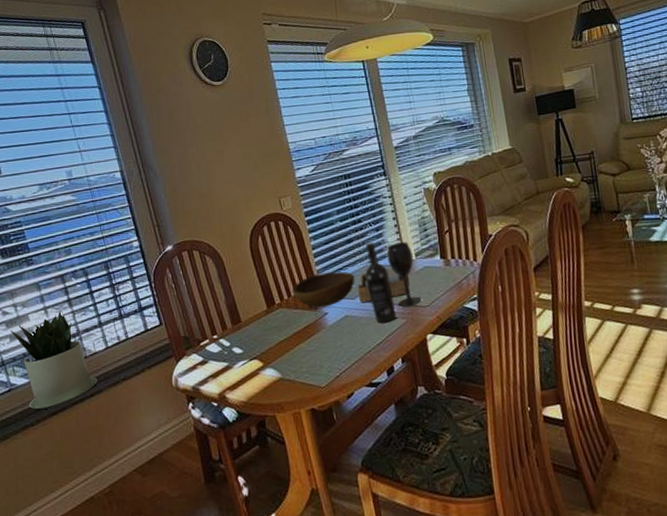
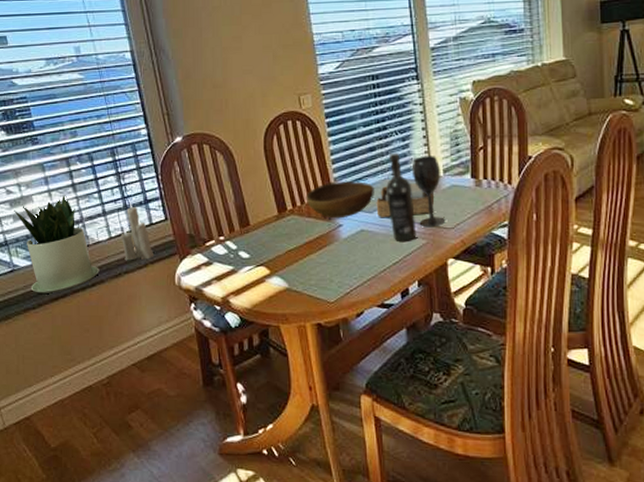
candle: none [117,310,151,368] -> present [121,201,155,261]

